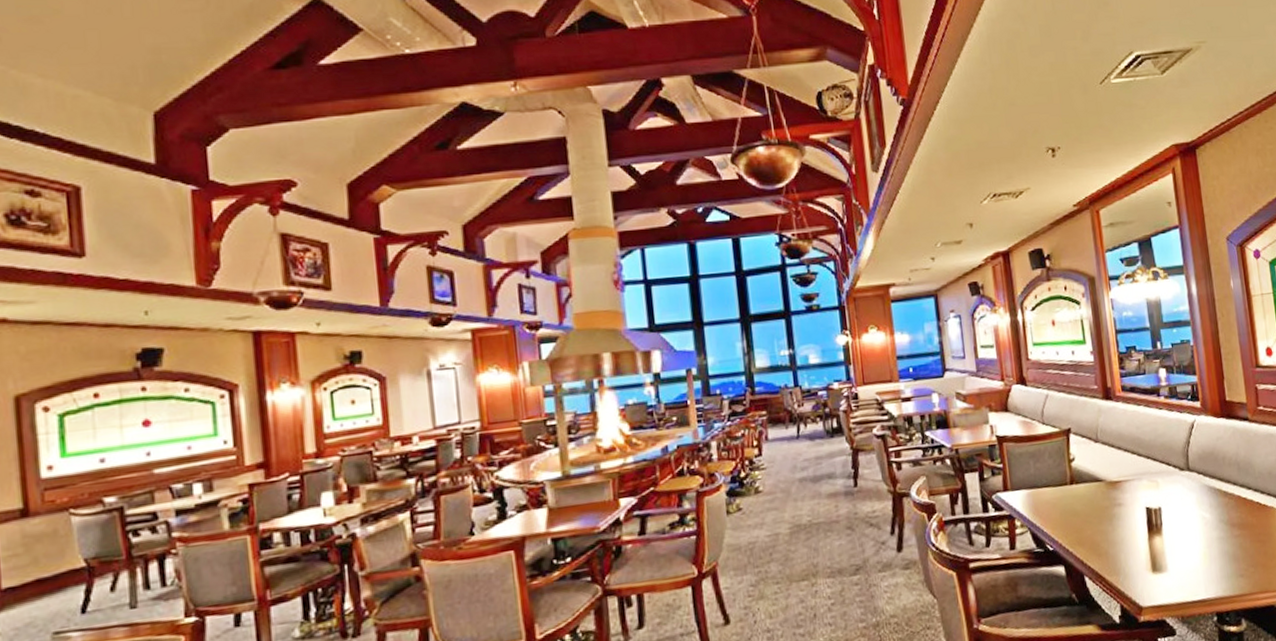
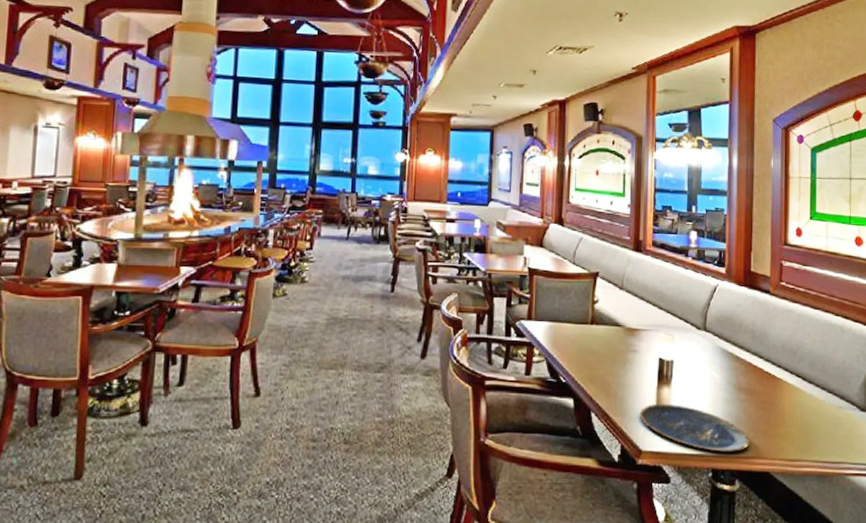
plate: none [1134,552,1251,595] -> present [639,403,750,452]

